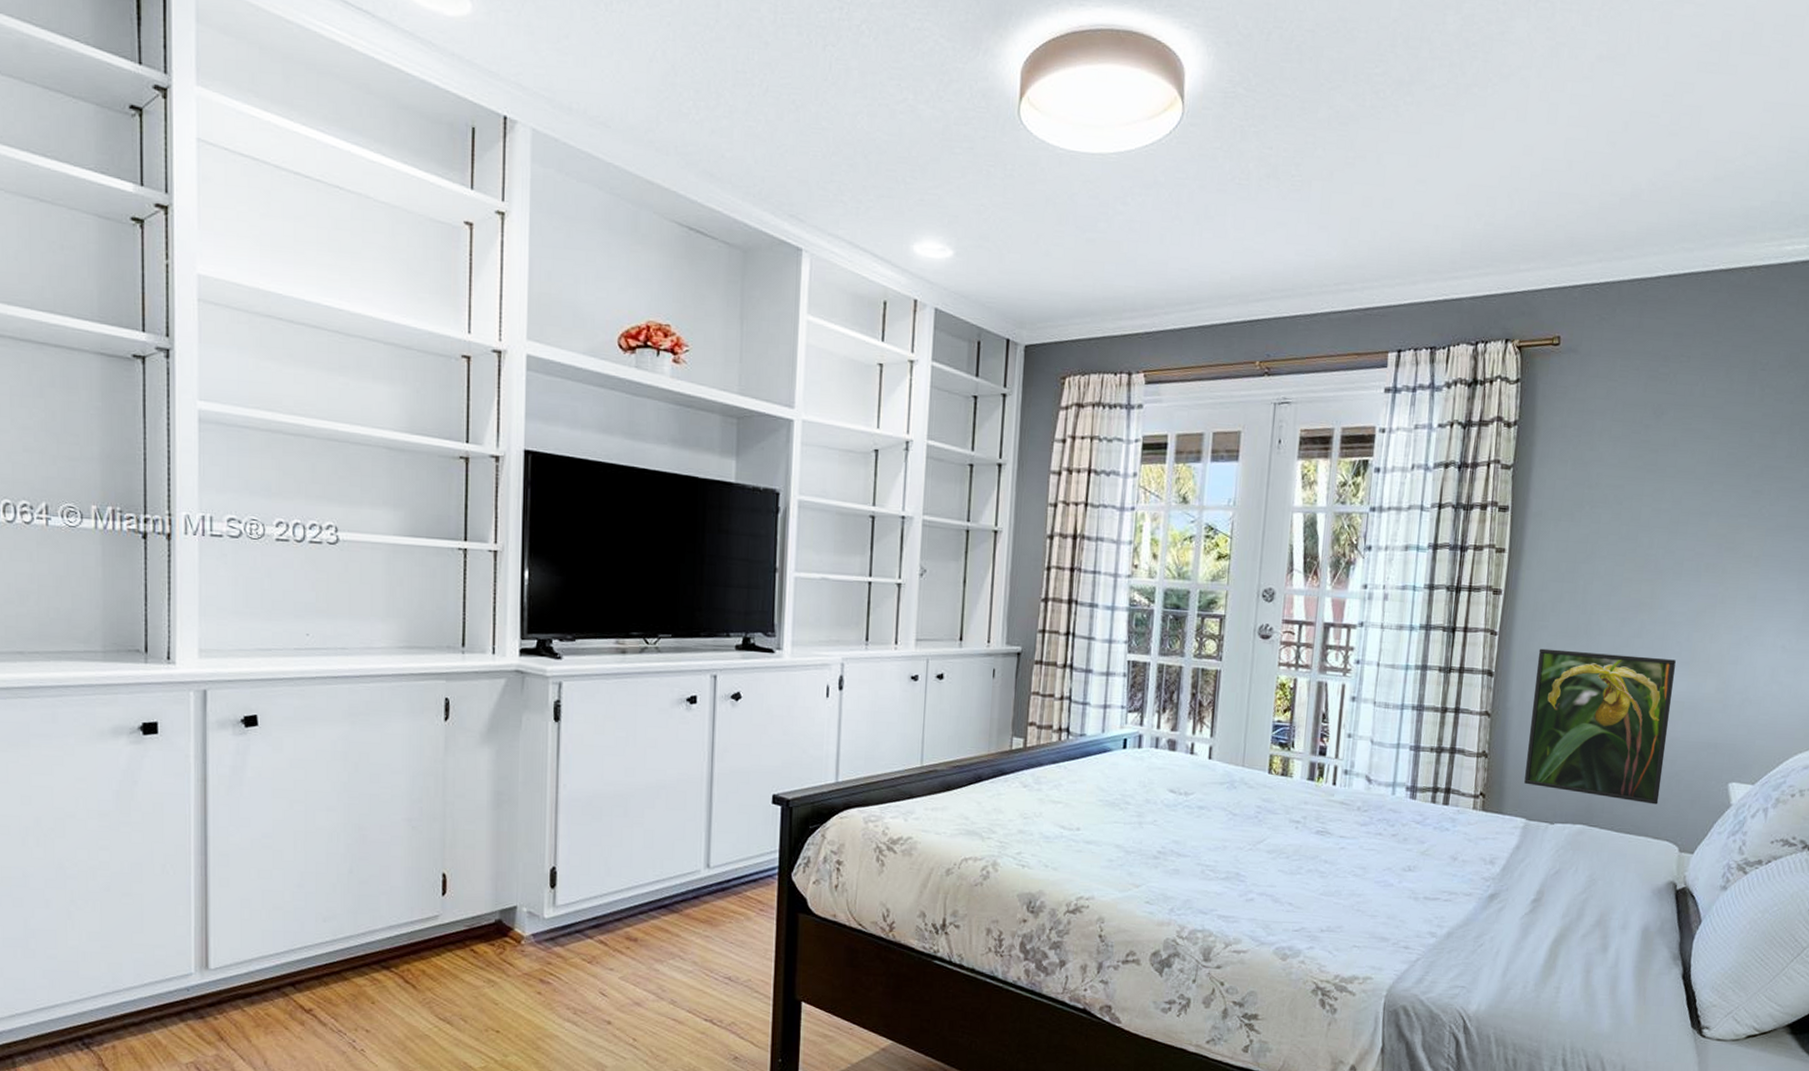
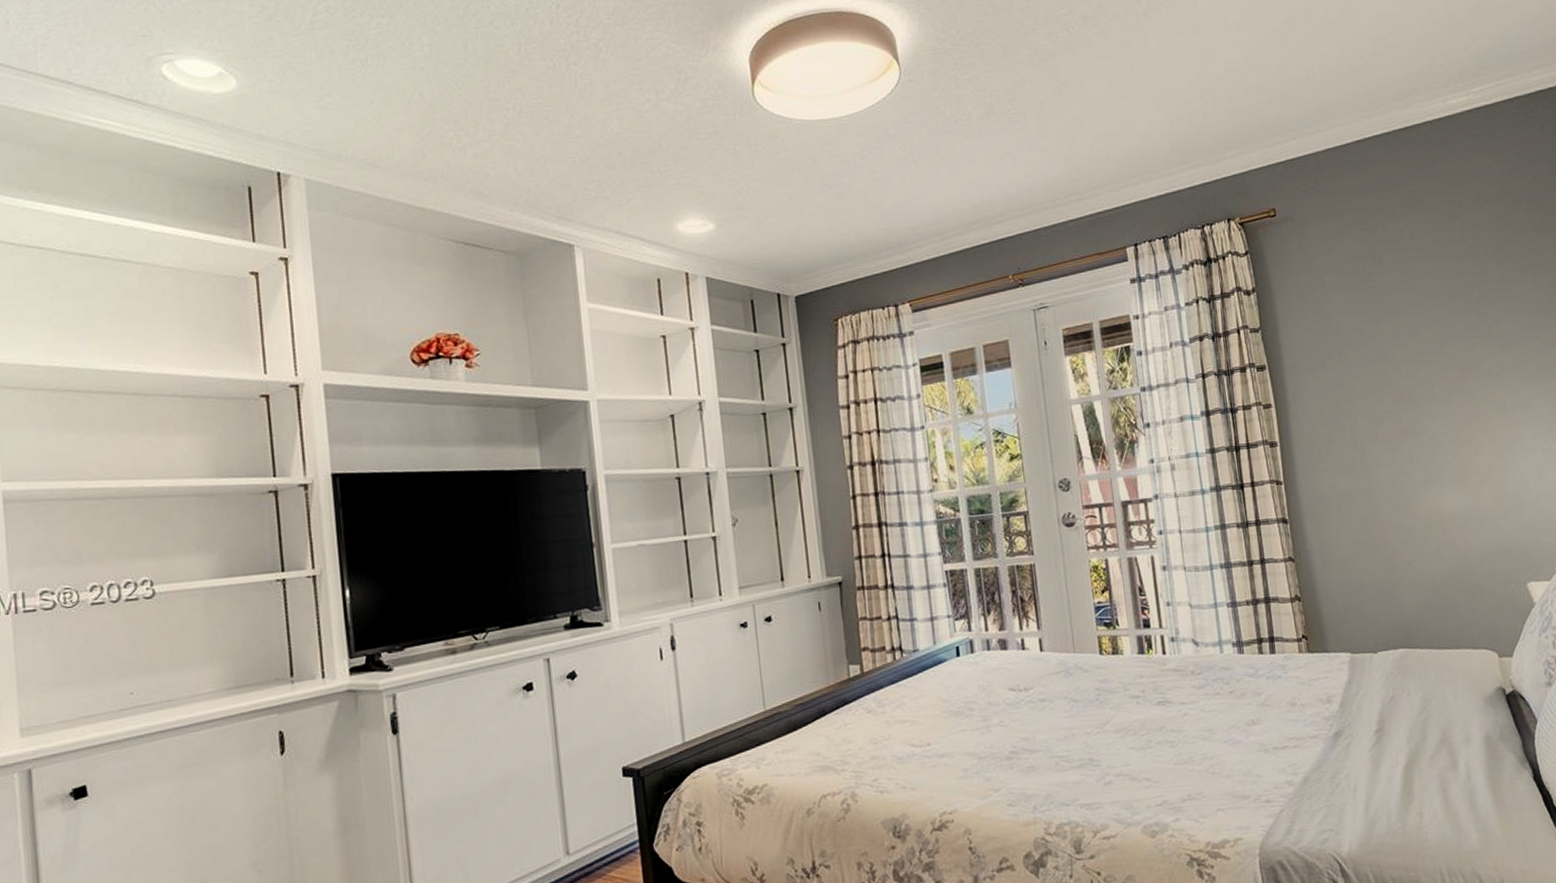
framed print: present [1524,648,1676,805] -> none [1324,478,1468,620]

